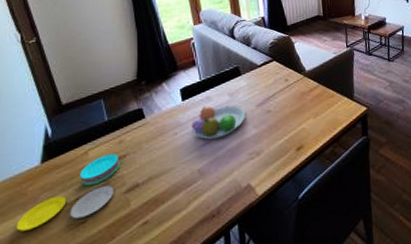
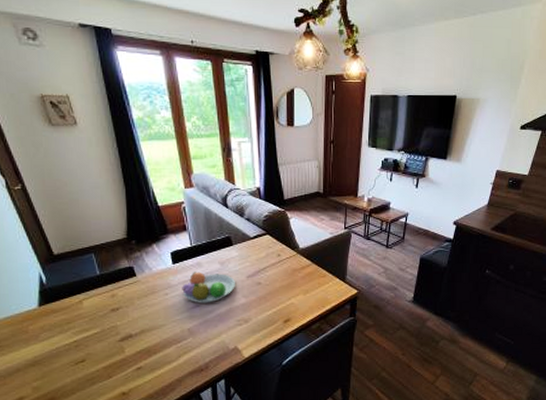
plate: present [16,153,121,232] -> none [21,305,114,362]

